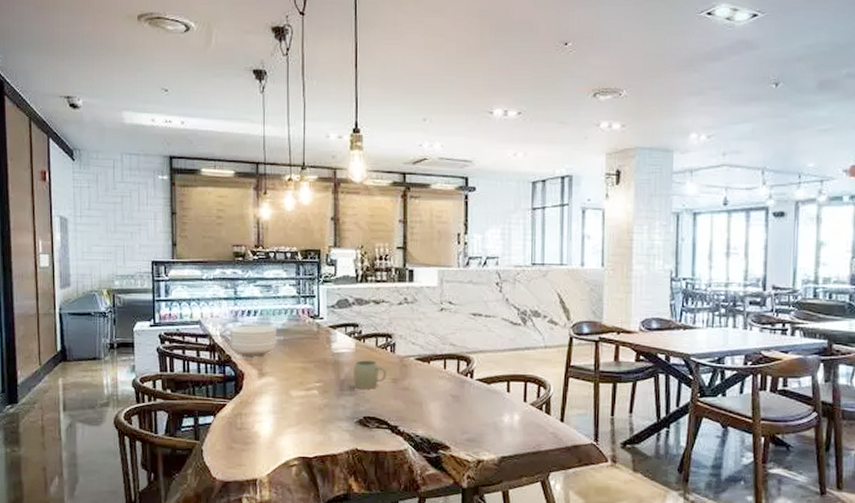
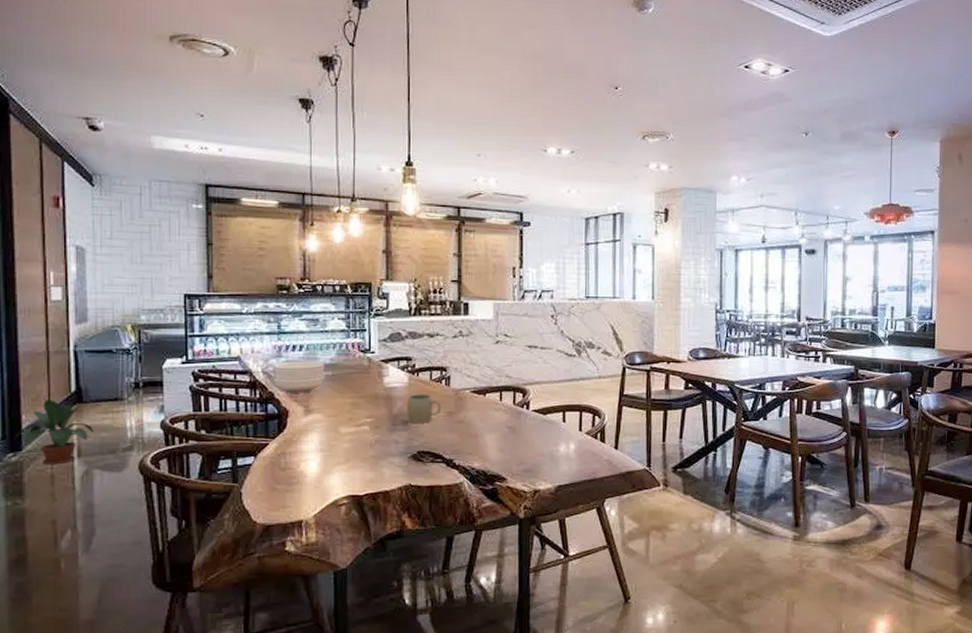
potted plant: none [11,358,77,417] -> present [14,400,94,465]

